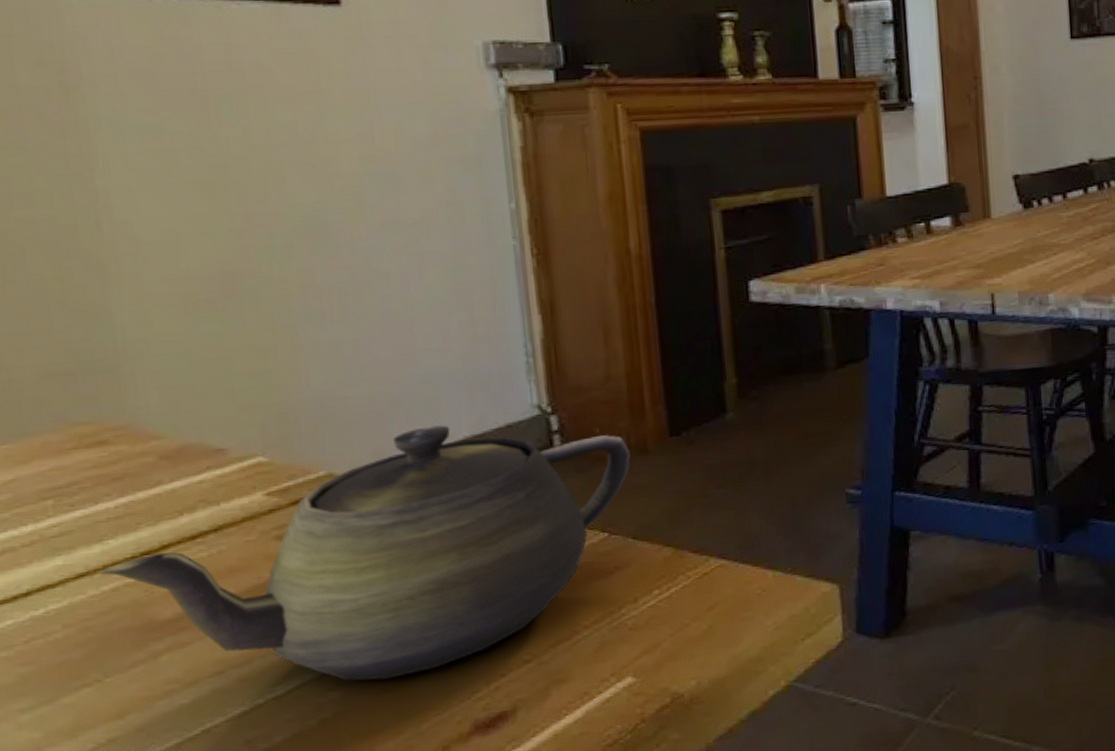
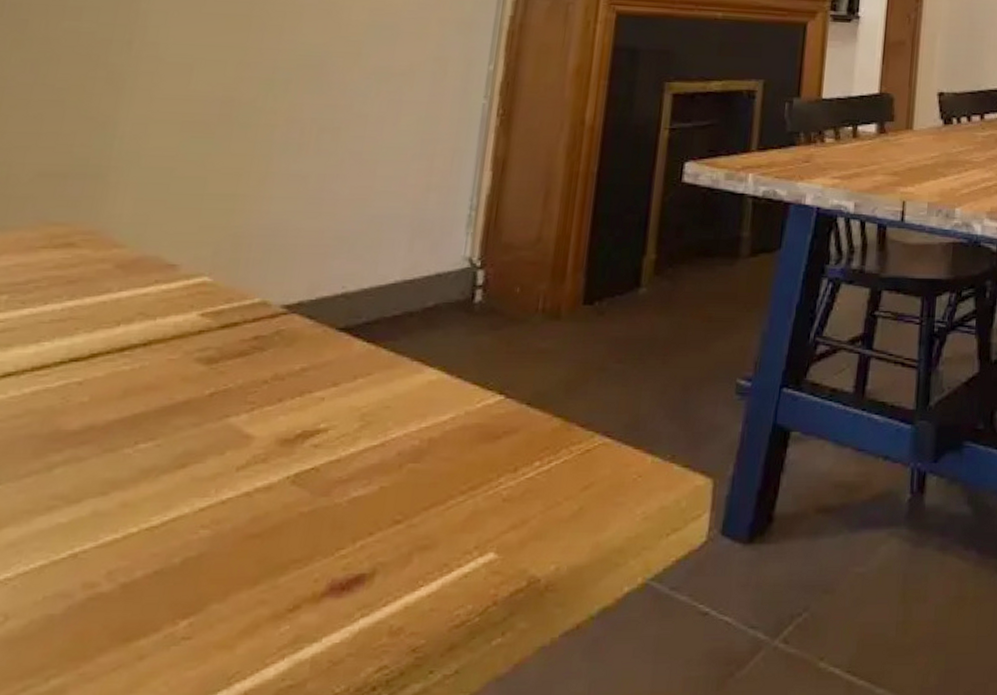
teapot: present [98,424,631,681] -> none [25,265,544,523]

